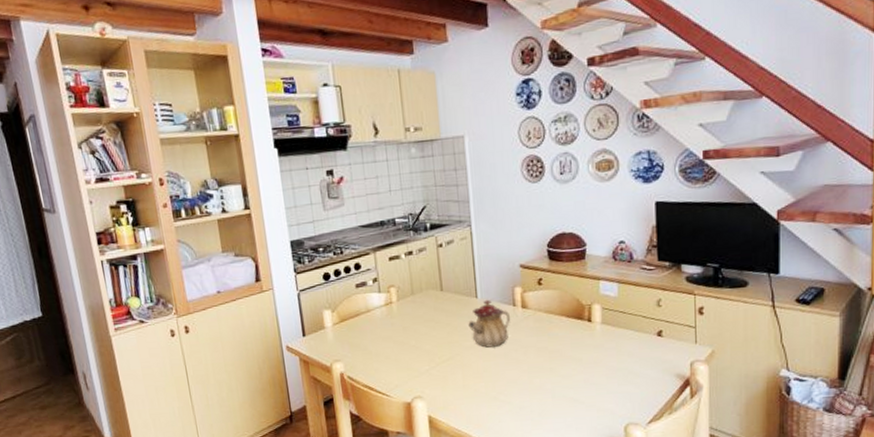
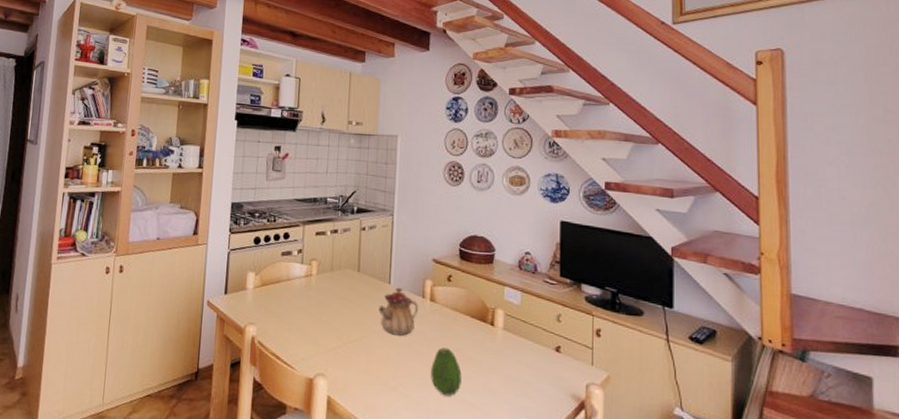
fruit: none [530,351,563,396] -> present [431,347,462,396]

